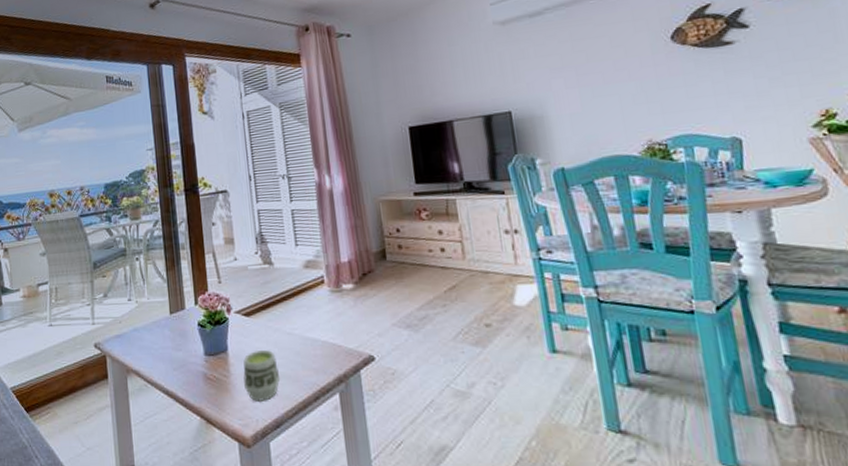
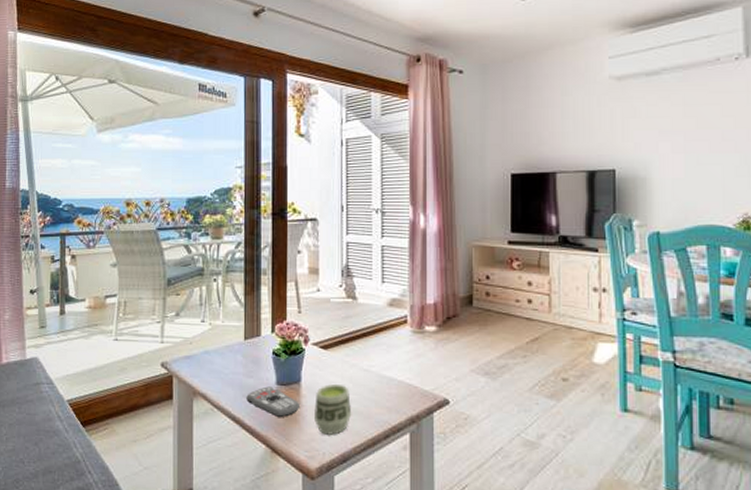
remote control: none [177,358,230,387] -> present [246,386,301,417]

